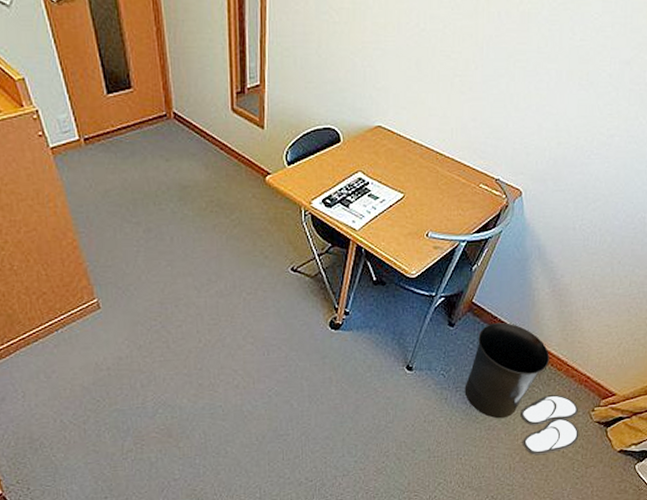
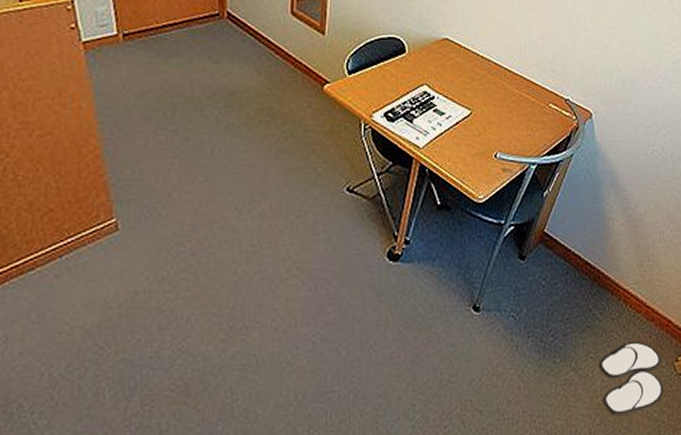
waste bin: present [464,323,549,419] -> none [537,256,627,371]

